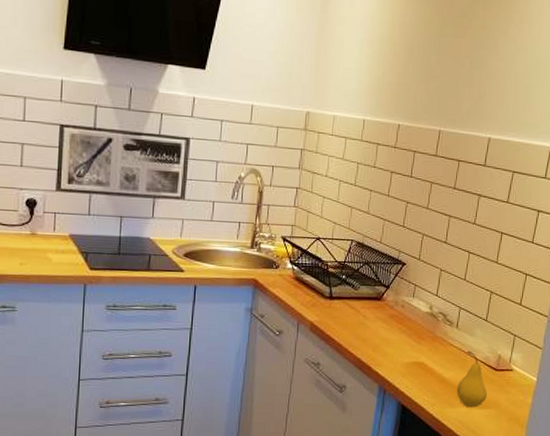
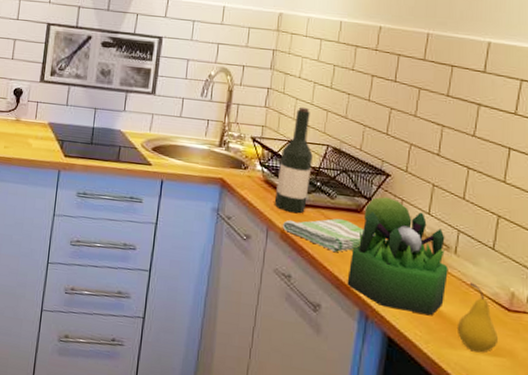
wine bottle: none [304,204,339,306] -> present [274,106,313,214]
dish towel: none [311,306,403,337] -> present [282,218,388,252]
plant: none [368,284,451,382] -> present [347,197,449,315]

